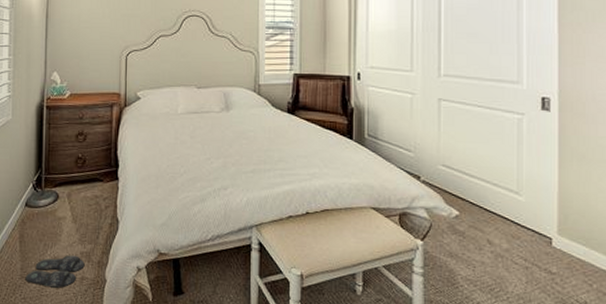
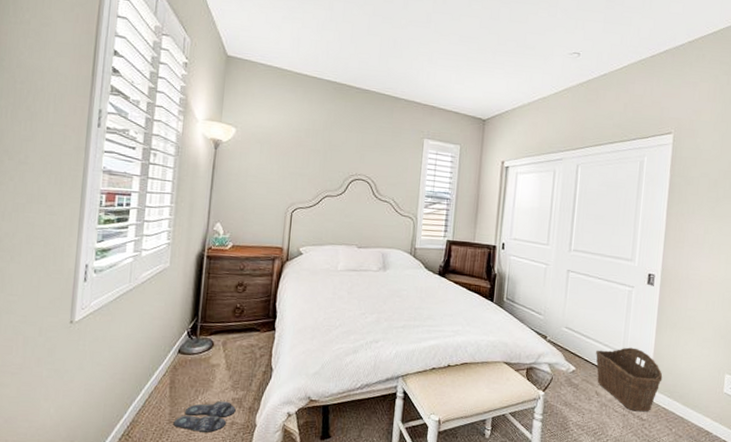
wicker basket: none [483,186,573,264] -> present [596,347,663,412]

